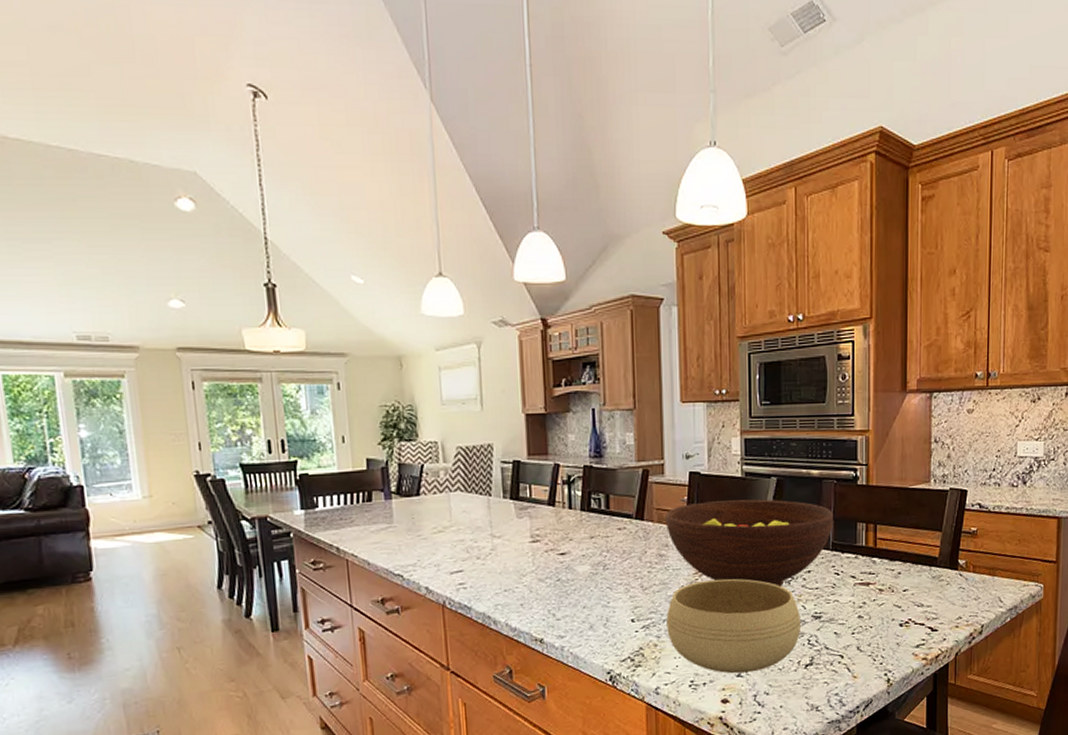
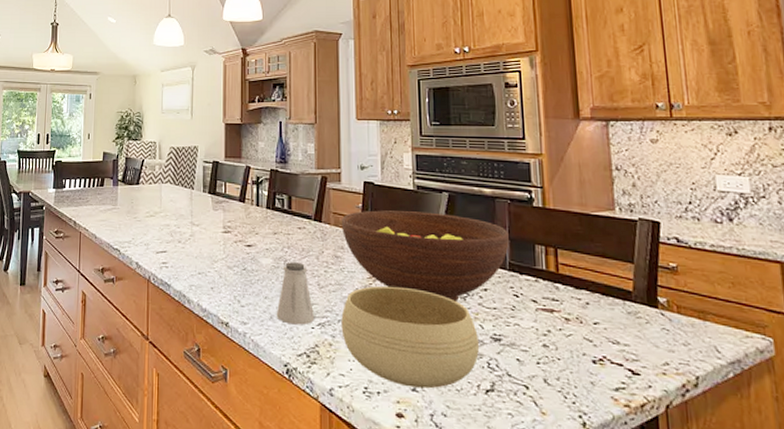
saltshaker: none [596,566,639,631] -> present [276,262,315,325]

